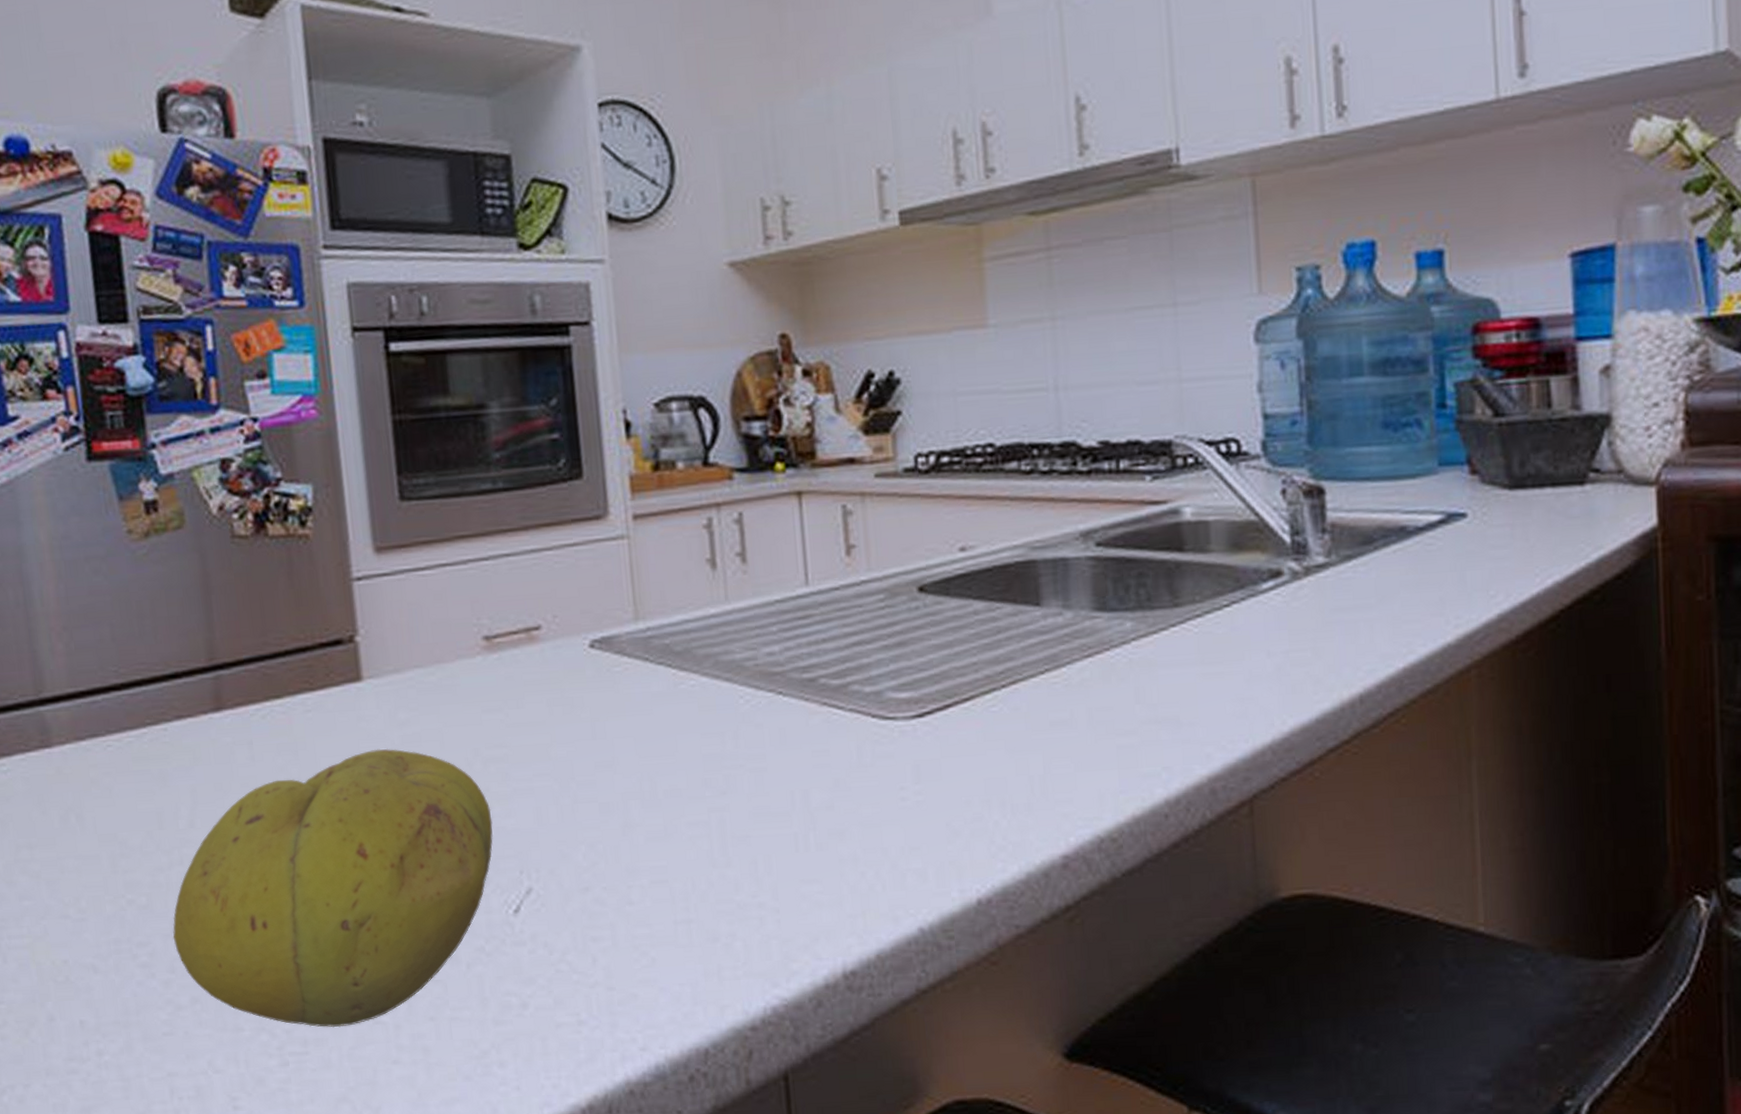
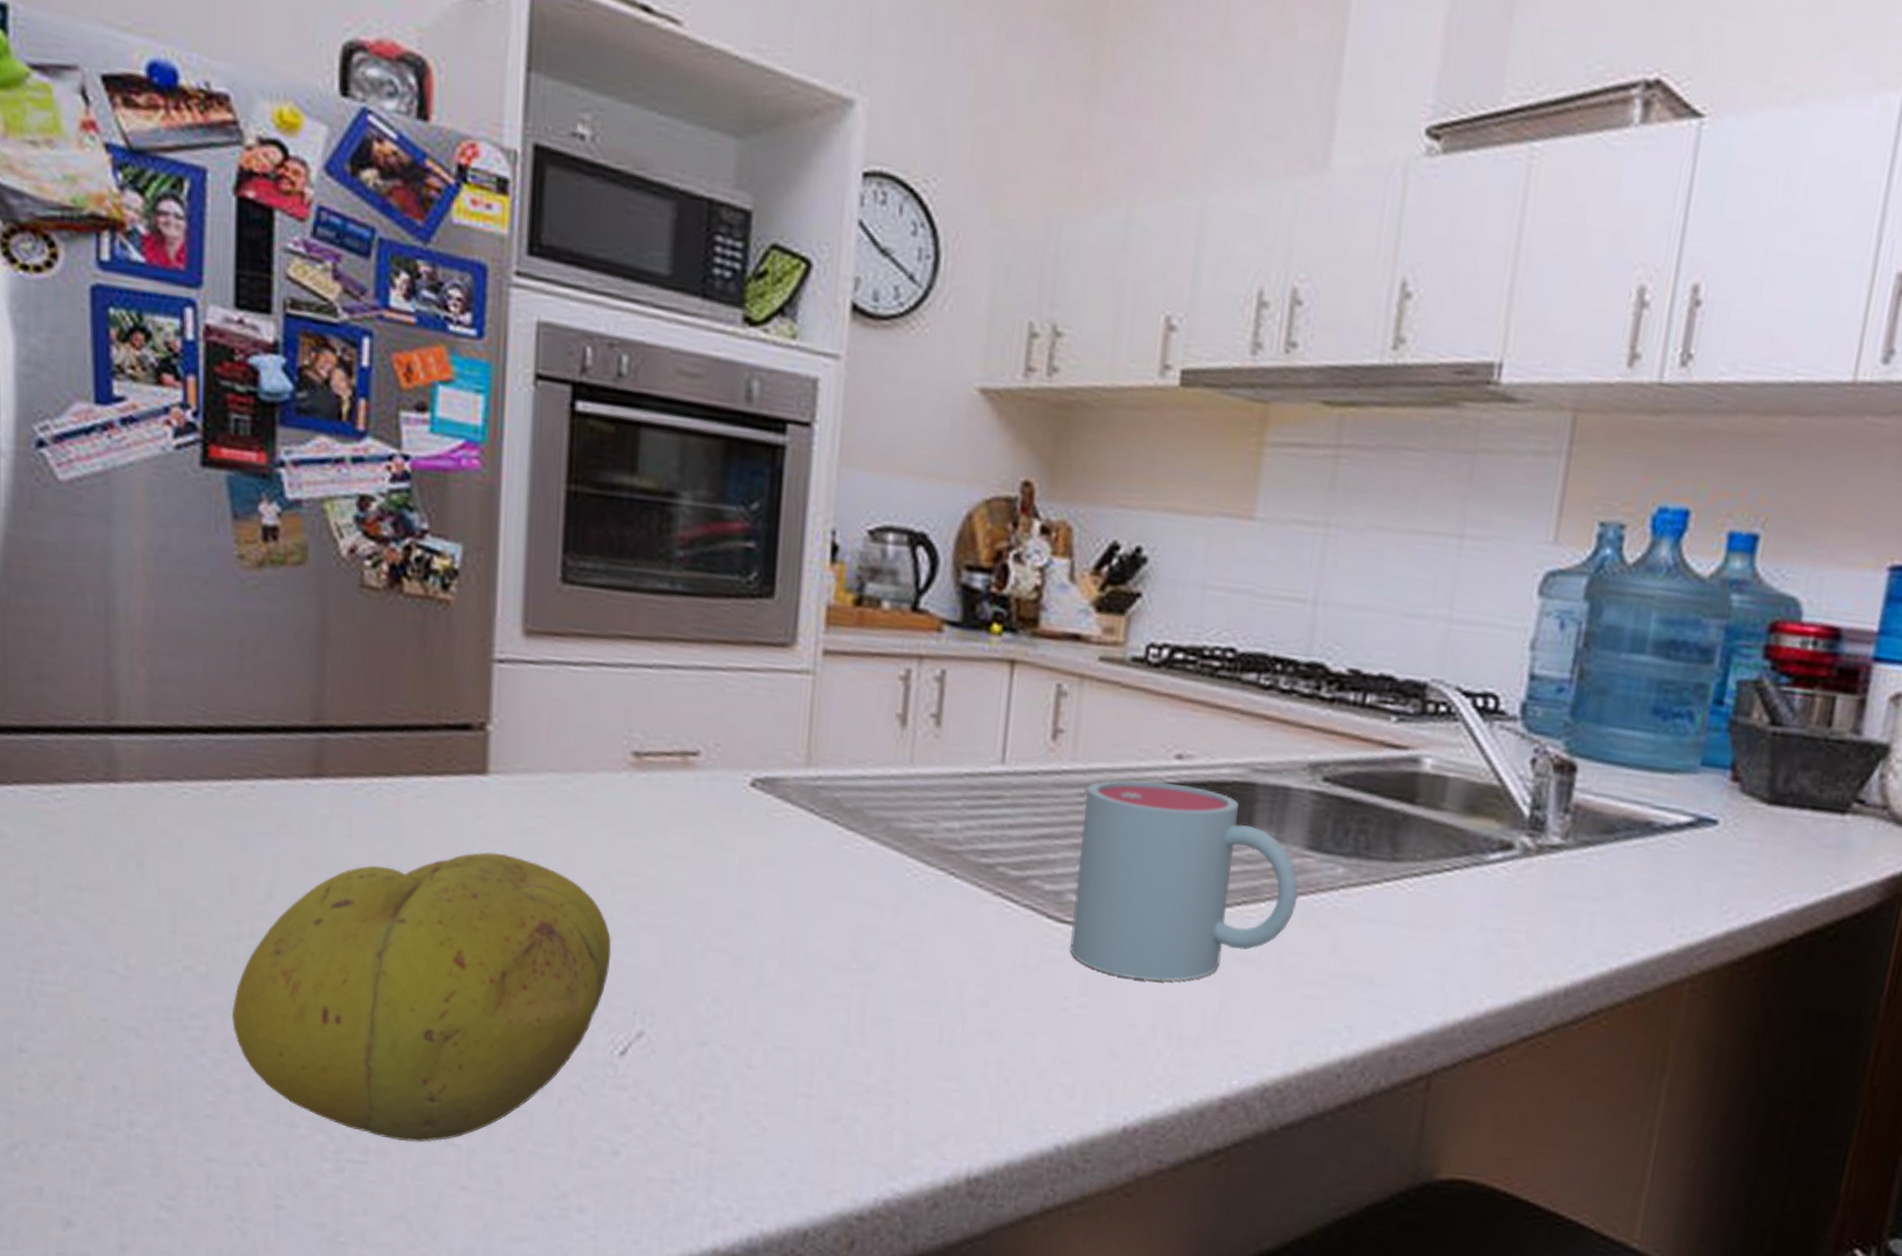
mug: none [886,574,1095,760] -> present [1070,779,1298,981]

